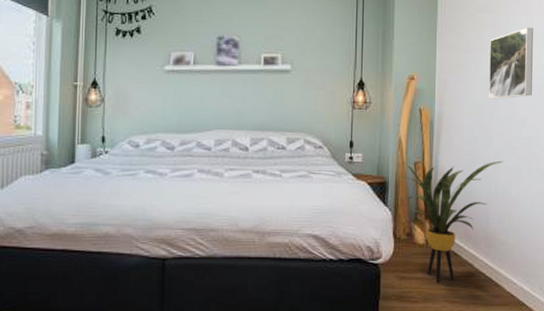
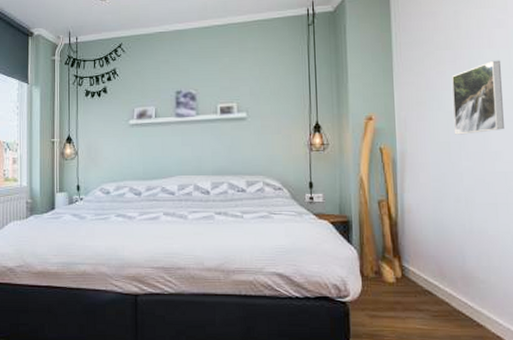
house plant: present [399,160,504,283] -> none [363,196,478,322]

